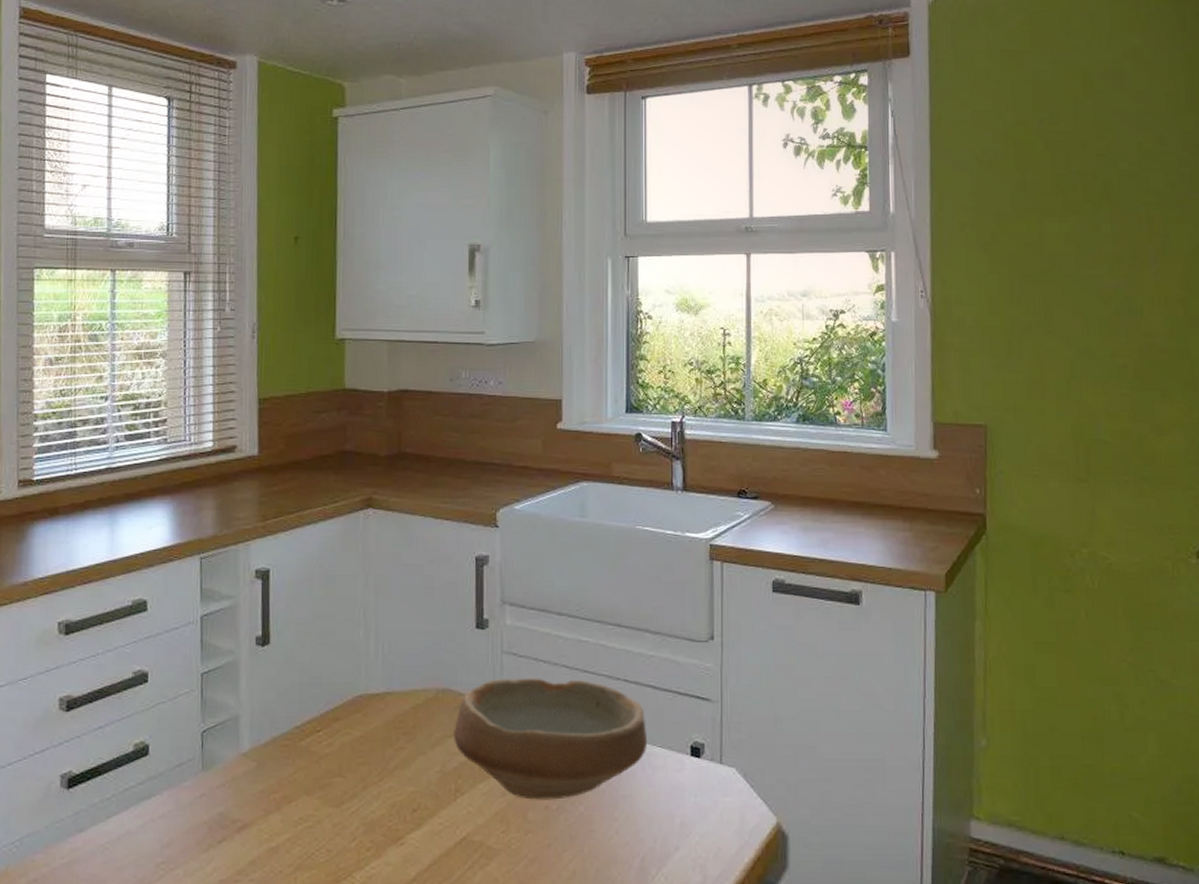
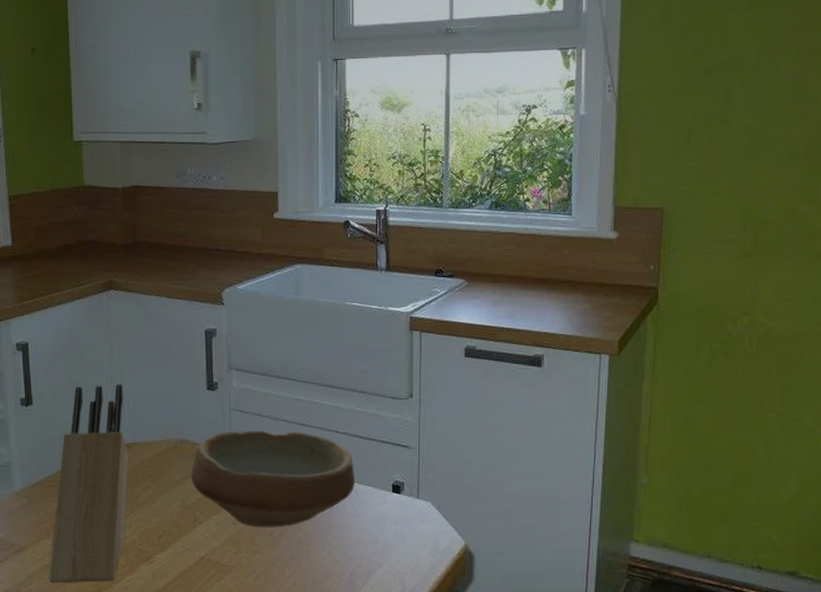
knife block: none [275,620,381,872] -> present [48,384,129,584]

